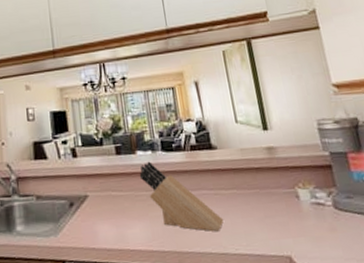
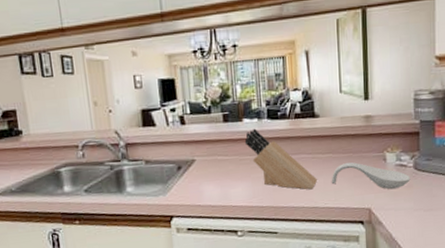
spoon rest: none [239,199,333,233] -> present [331,162,411,190]

